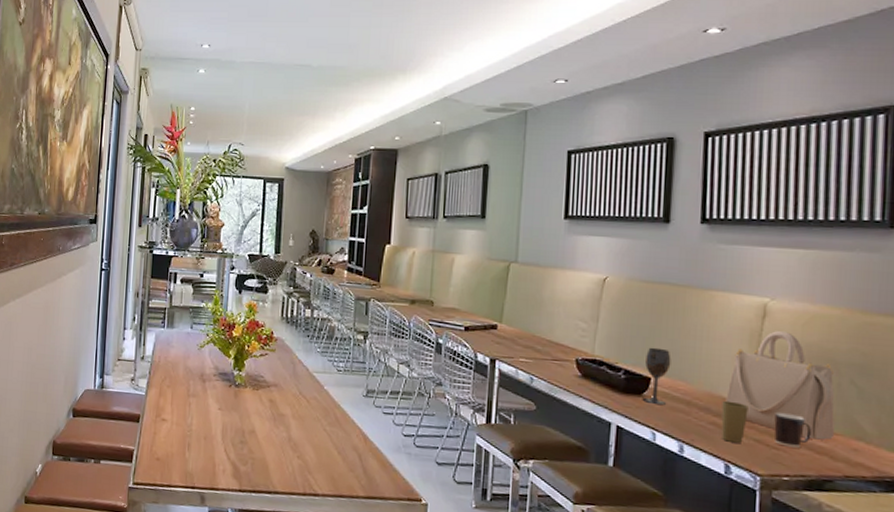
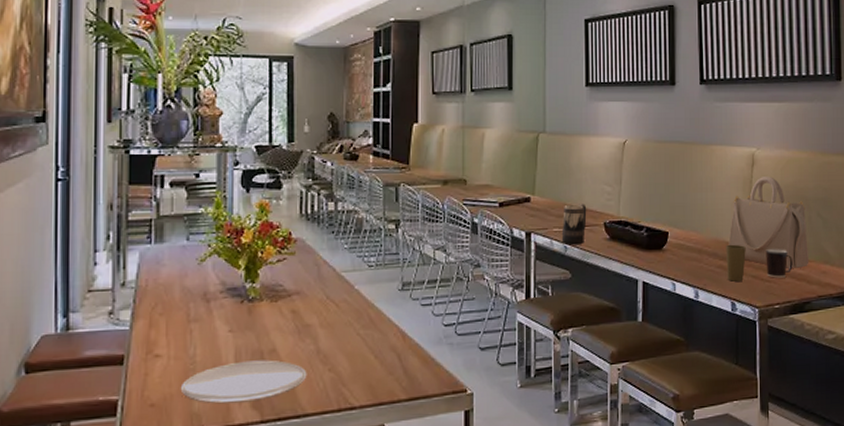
plate: none [179,436,279,472] -> present [180,360,307,404]
beer mug: none [527,337,558,378] -> present [561,204,587,244]
wine glass: present [642,347,671,405] -> none [662,203,684,257]

